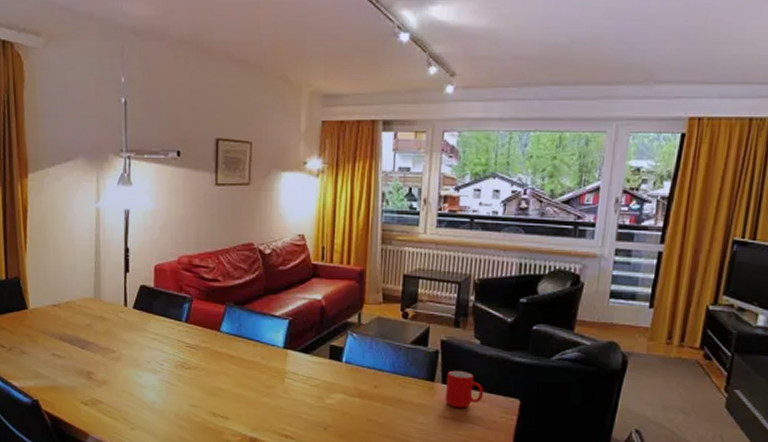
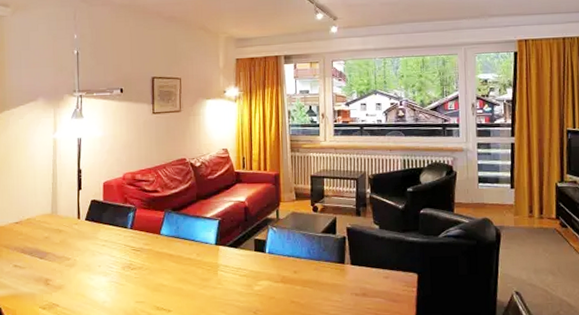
cup: present [444,370,483,408] -> none [354,252,386,285]

